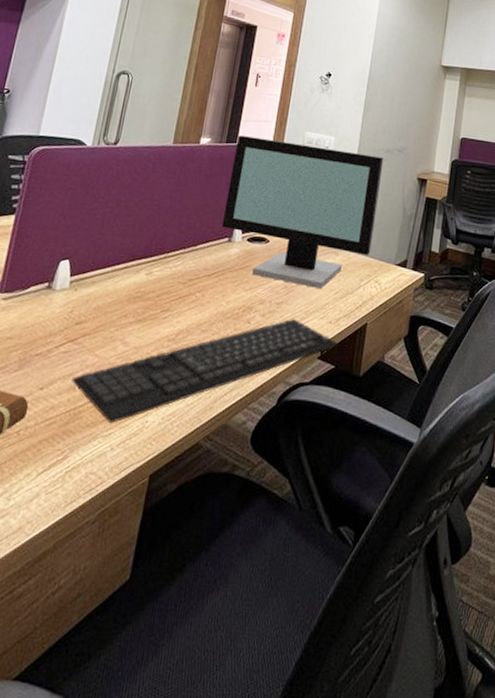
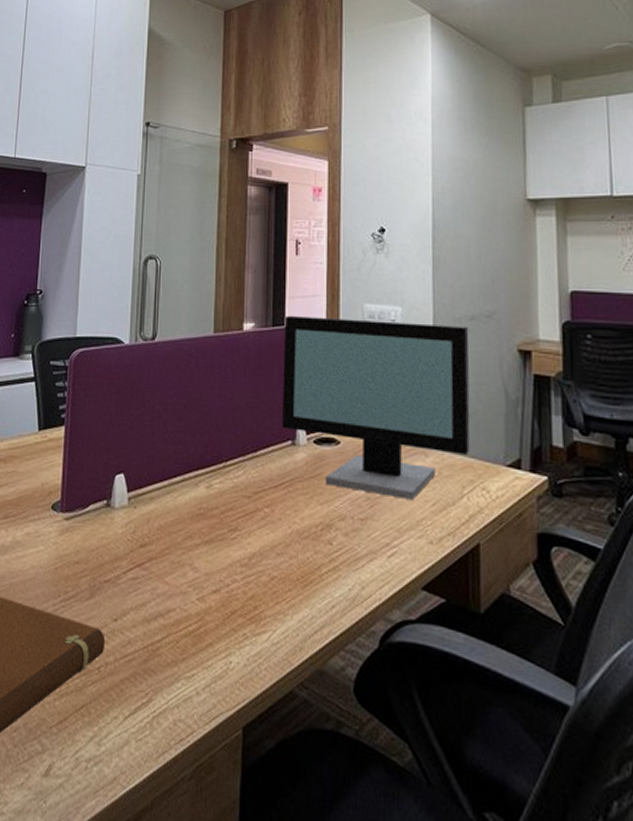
keyboard: present [71,318,339,423] -> none [144,537,447,663]

